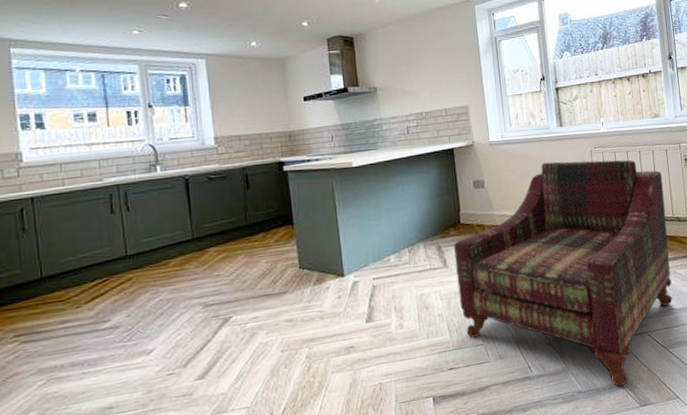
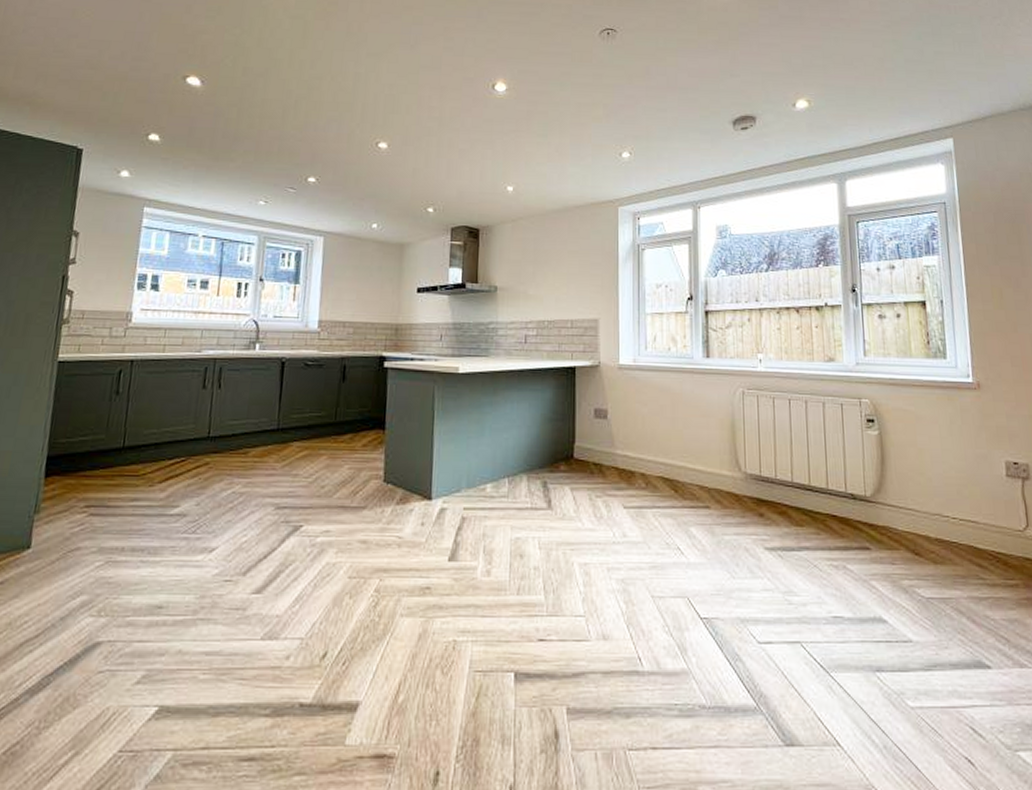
armchair: present [454,160,673,387] -> none [561,399,839,712]

